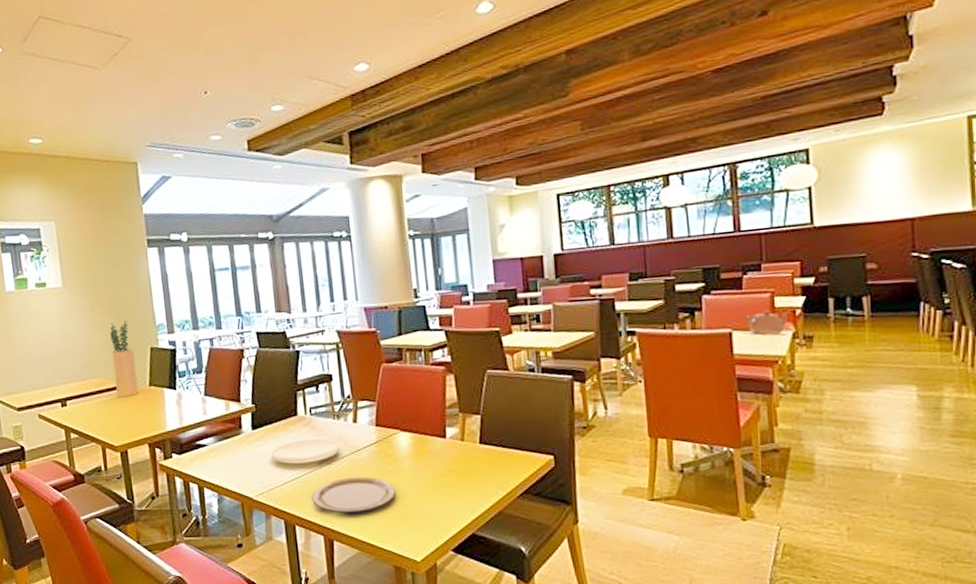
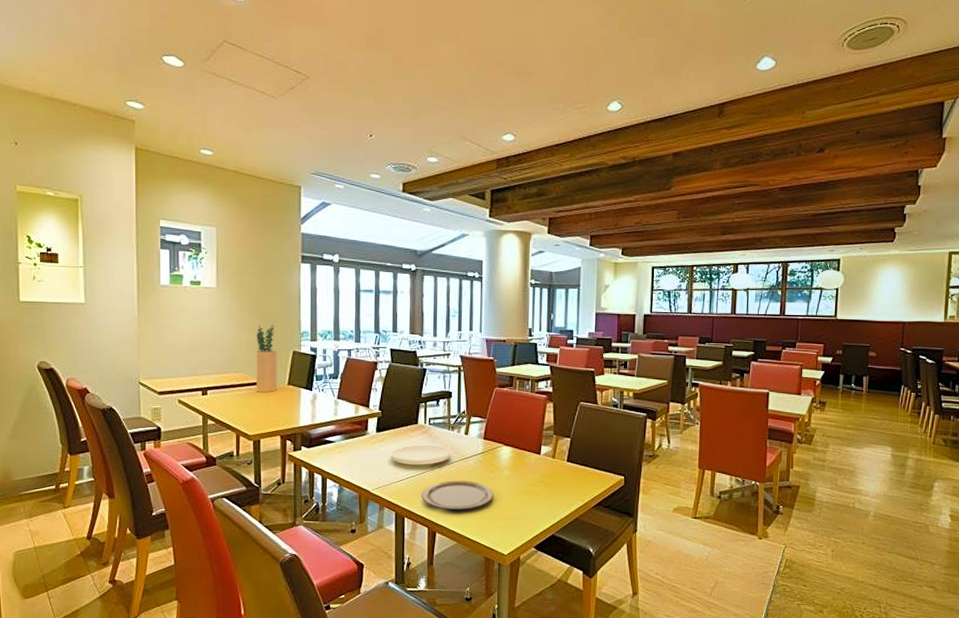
teapot: present [746,310,789,336] -> none [780,378,812,398]

